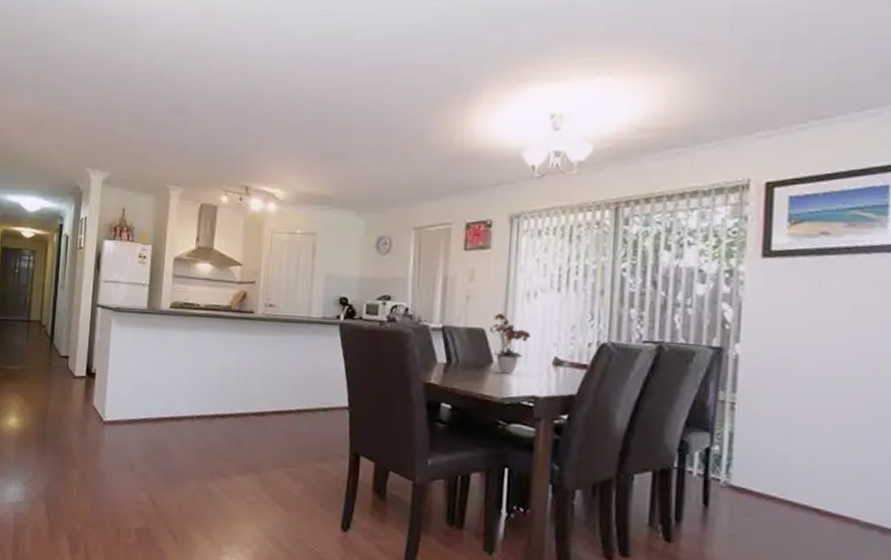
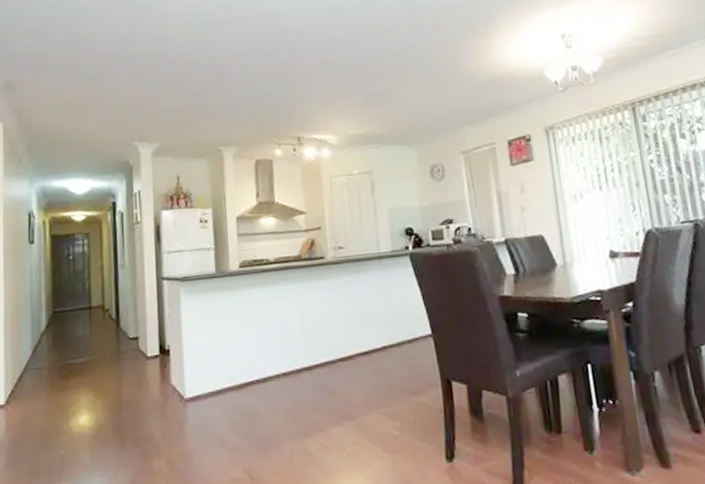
flower arrangement: present [490,312,531,374] -> none [548,217,585,274]

